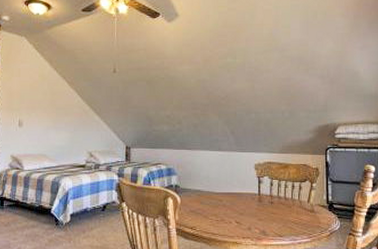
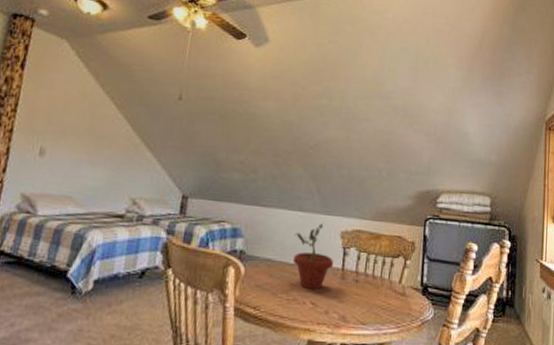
potted plant: none [217,158,251,212] -> present [292,222,334,290]

